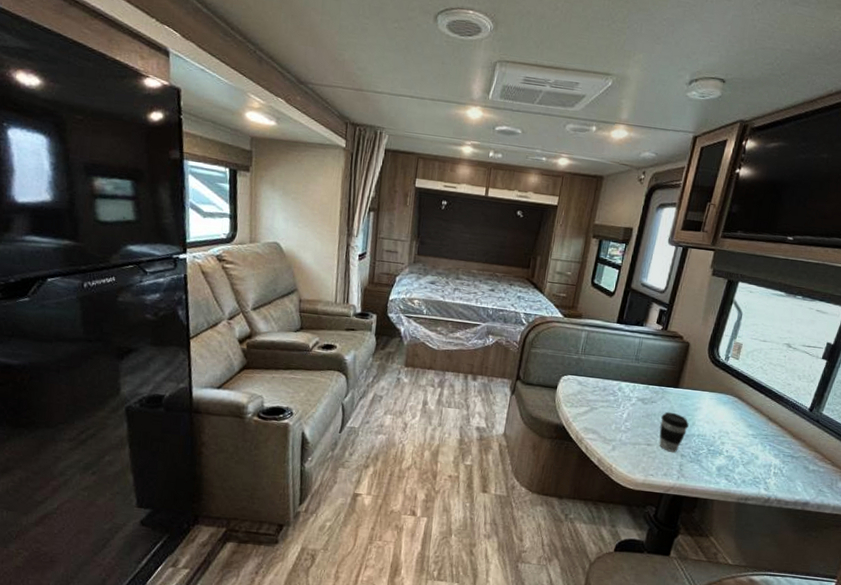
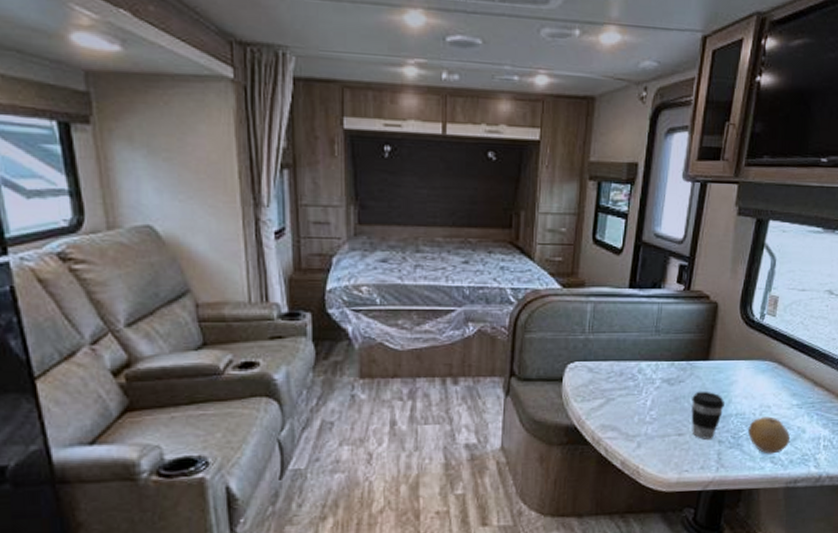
fruit: none [707,440,745,473] -> present [748,416,791,454]

